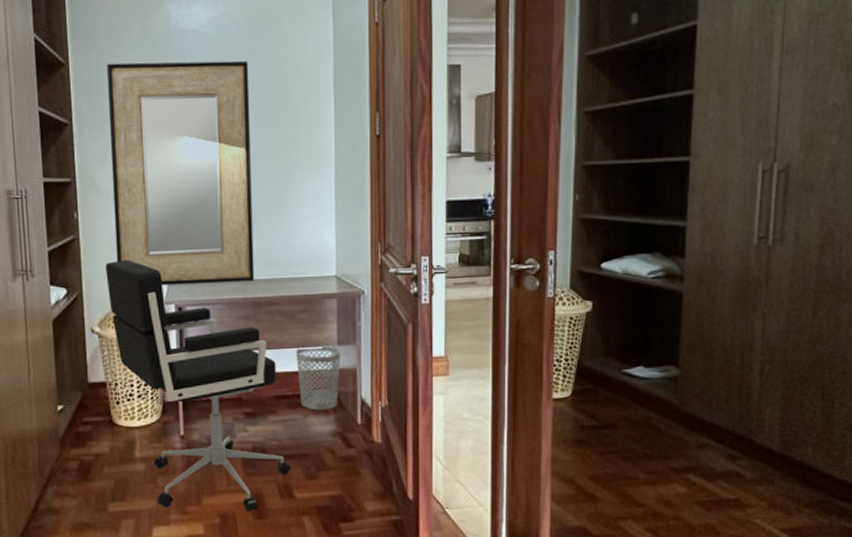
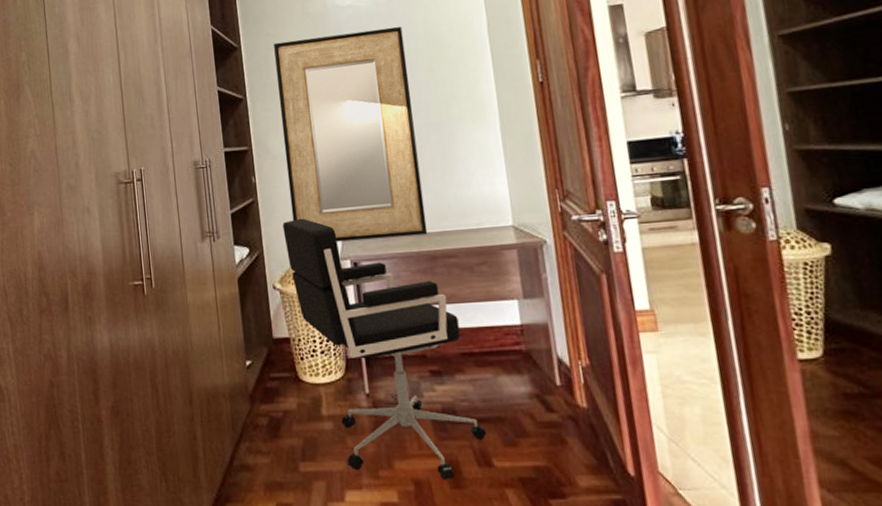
wastebasket: present [296,344,341,410] -> none [478,298,531,369]

